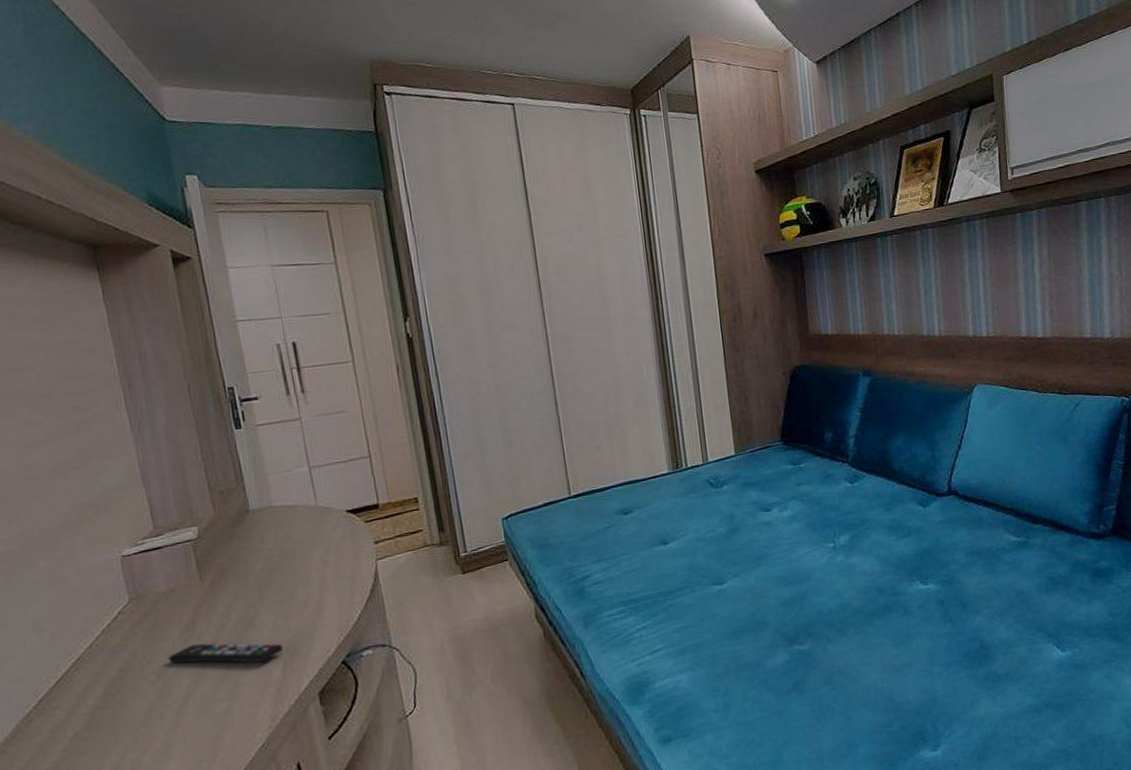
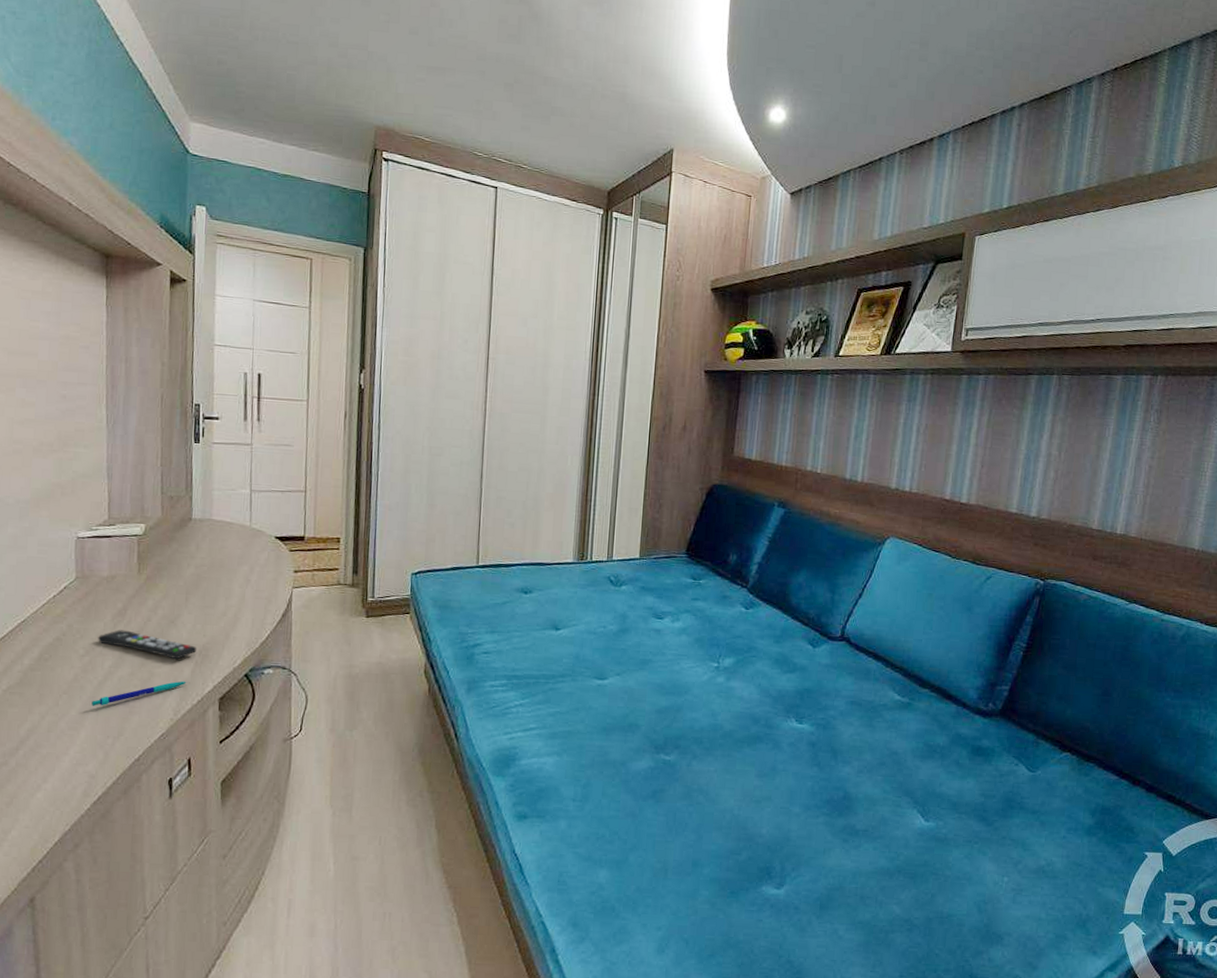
pen: none [175,682,280,733] -> present [92,681,188,706]

